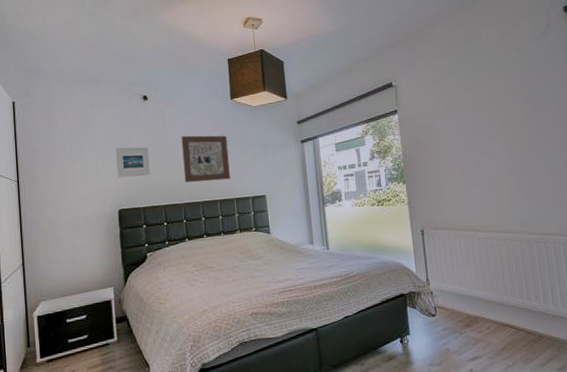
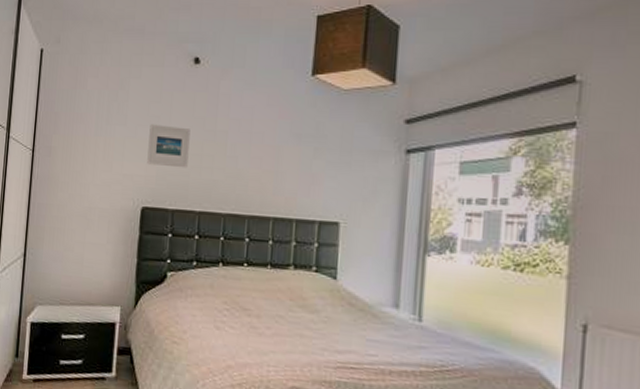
wall art: present [181,135,231,183] -> none [230,120,298,191]

